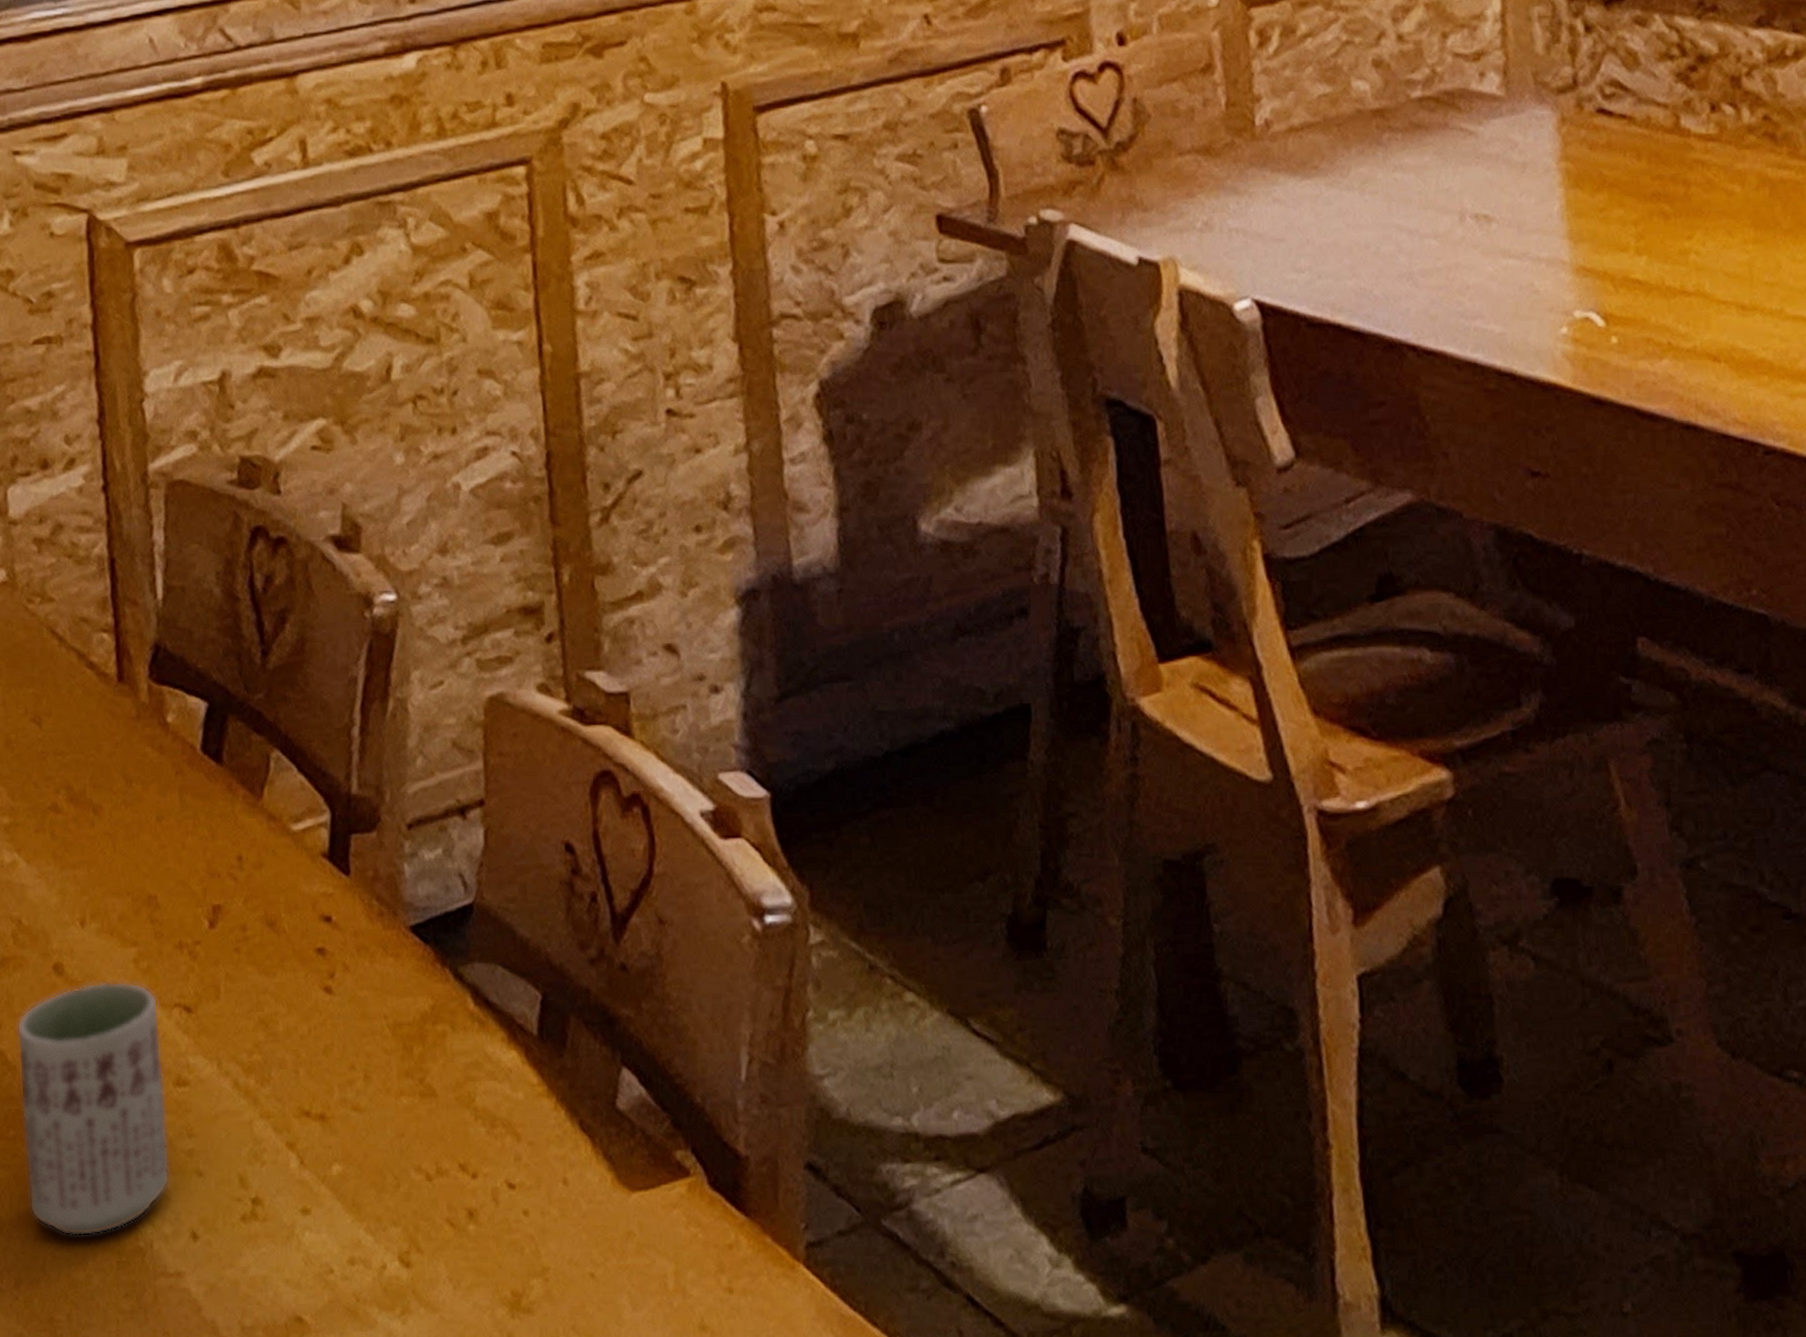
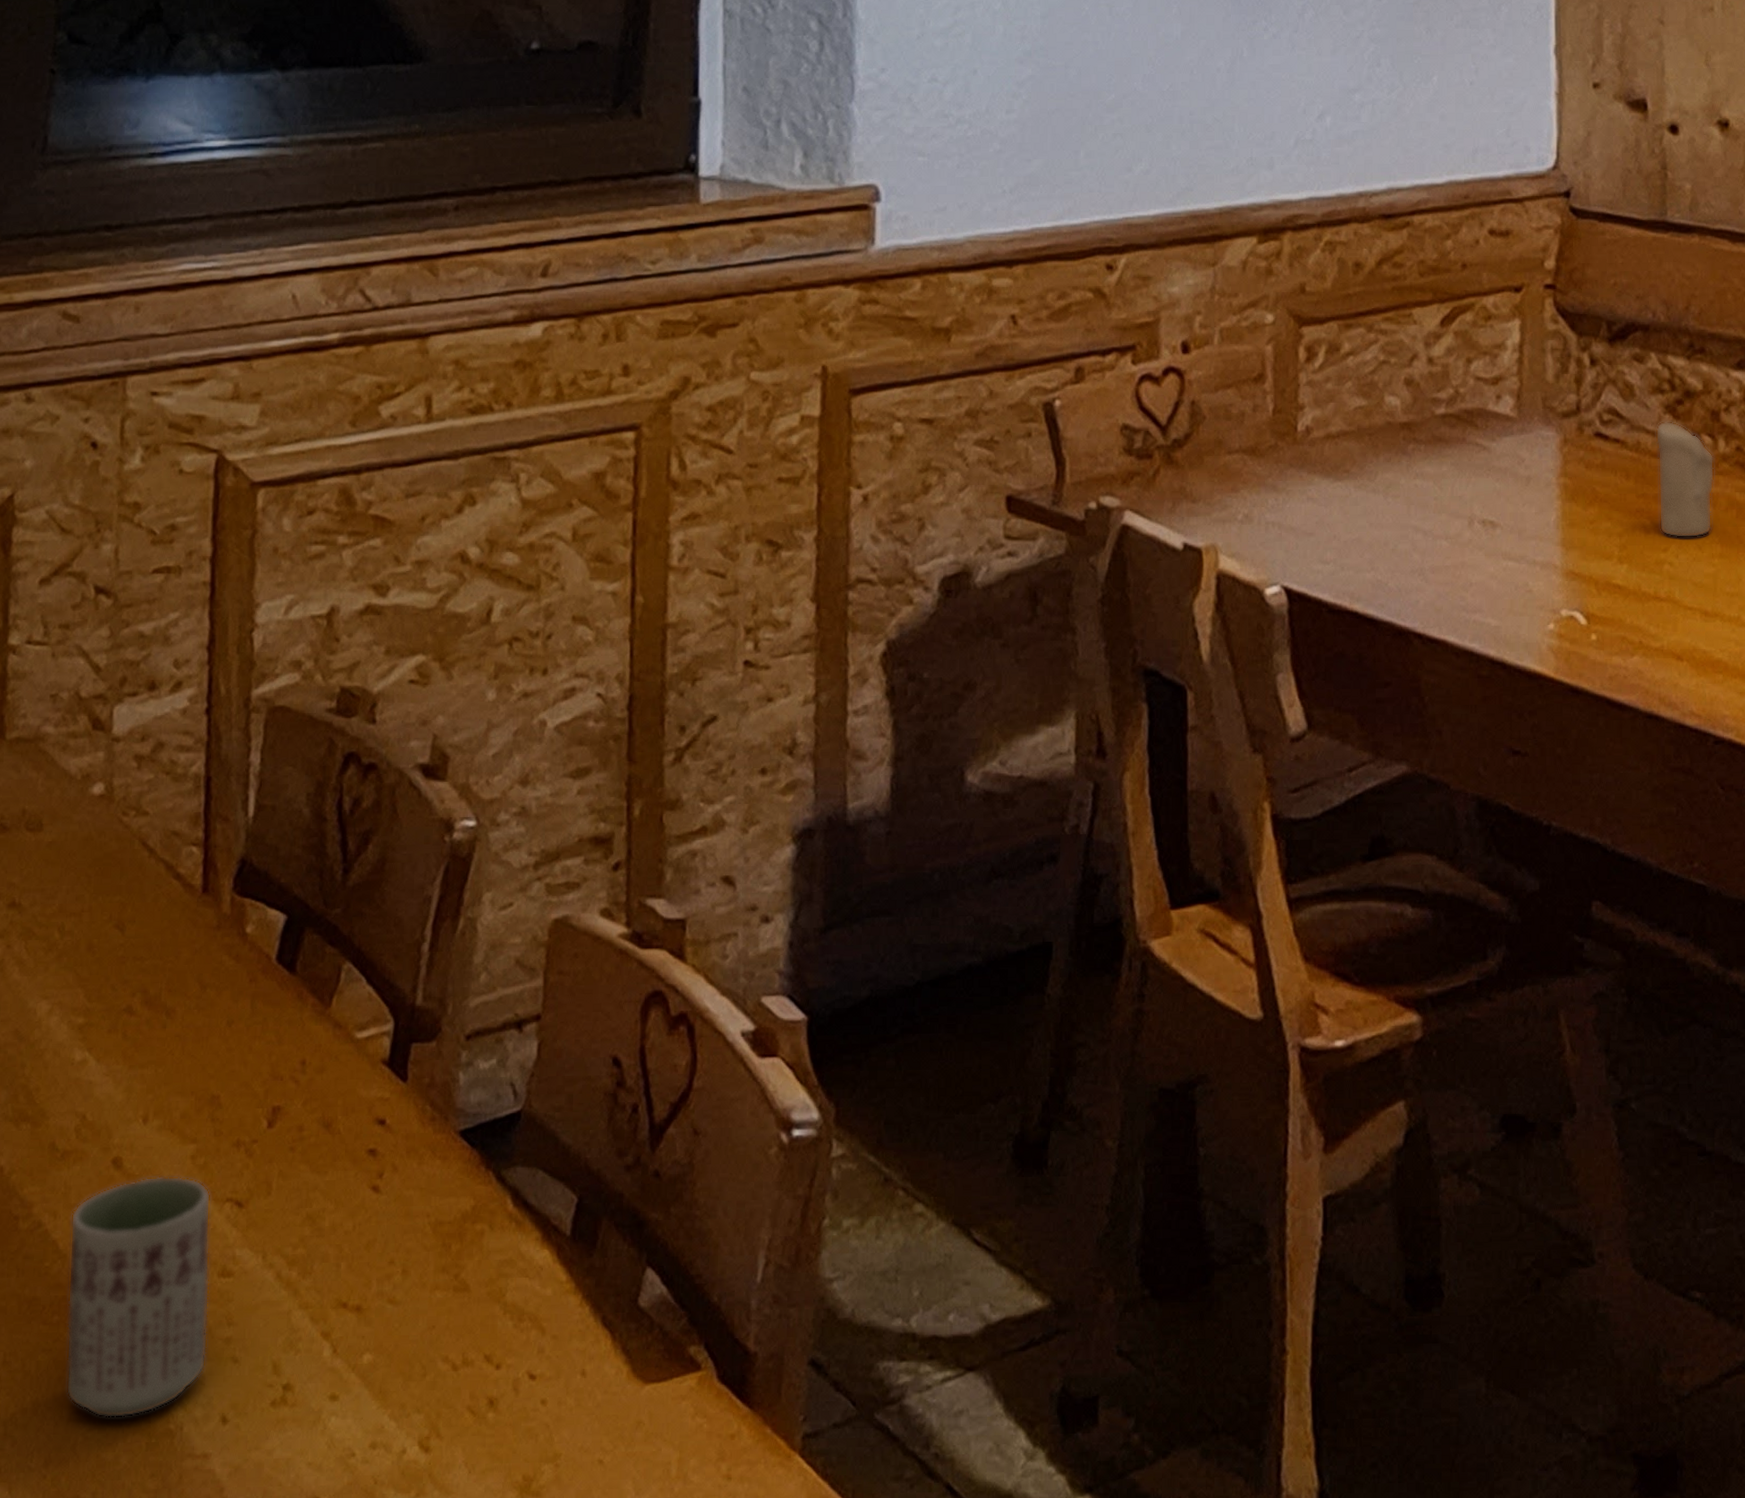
candle: none [1667,90,1743,224] -> present [1655,421,1715,538]

